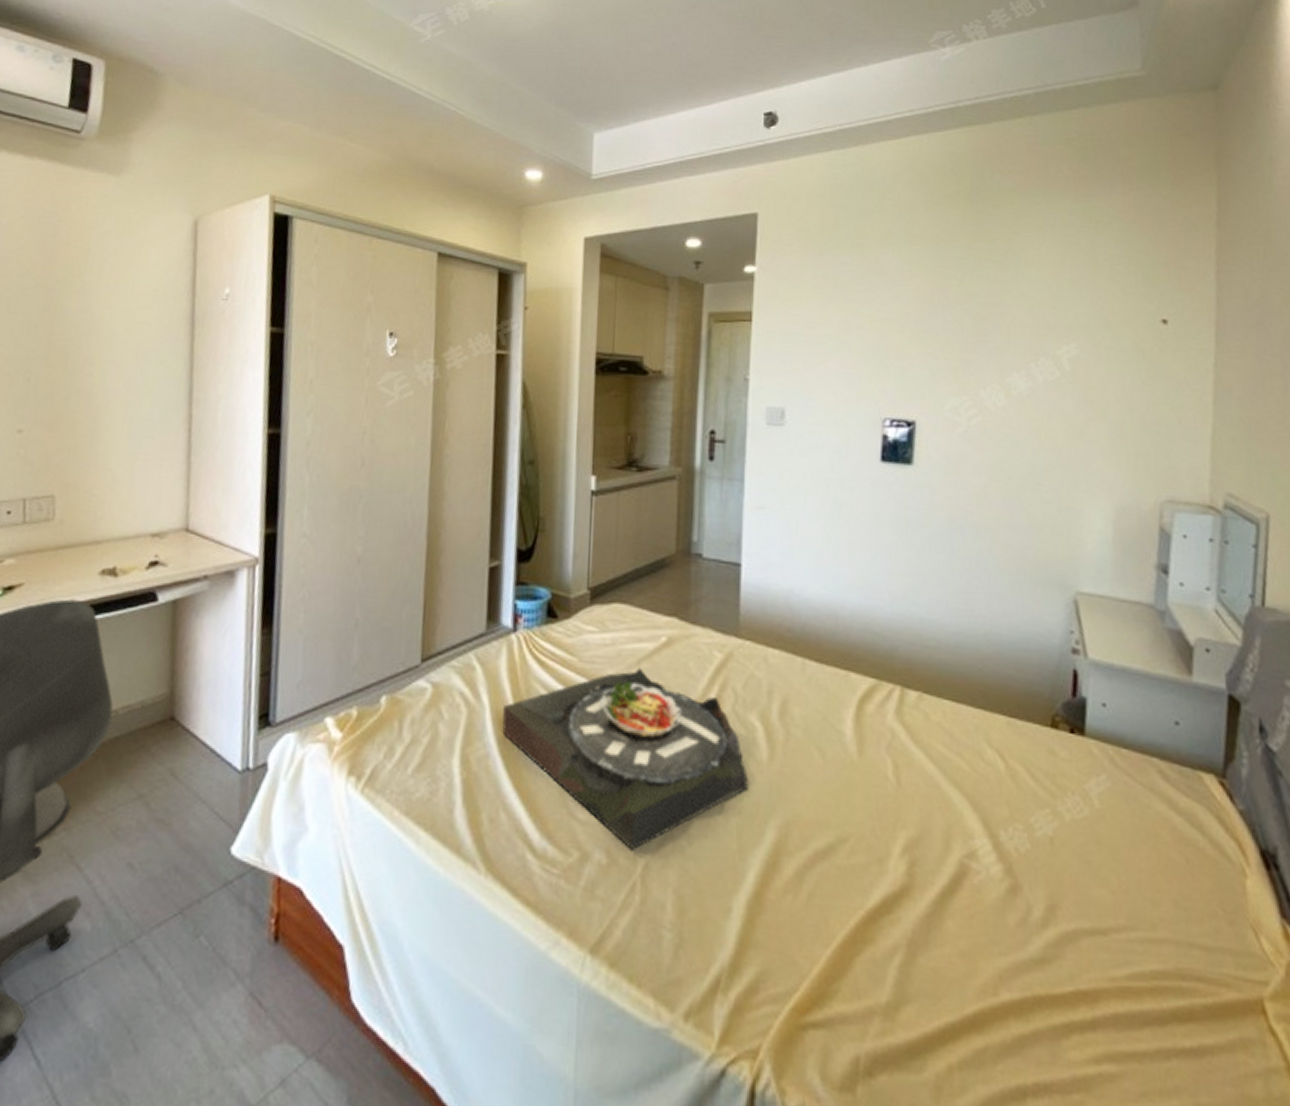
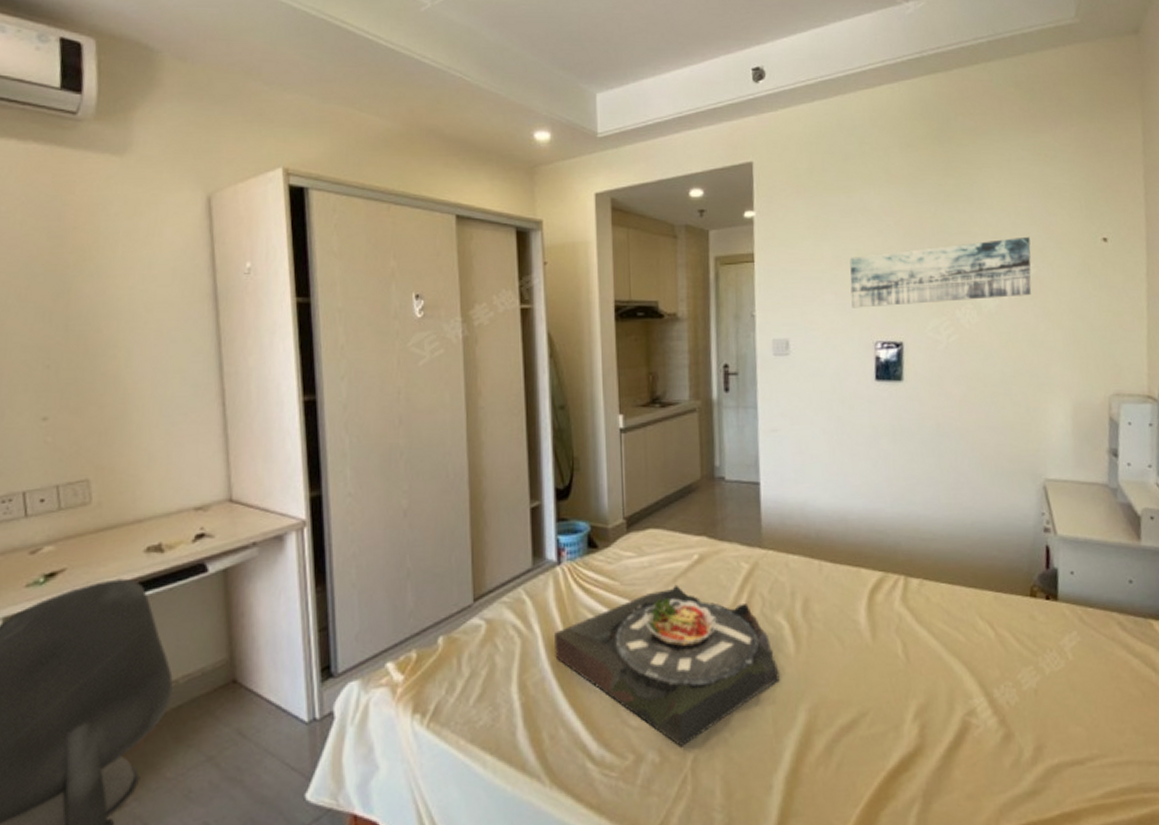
wall art: none [858,312,1074,380] -> present [849,236,1032,308]

